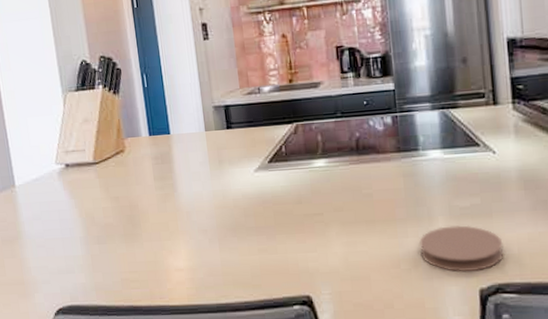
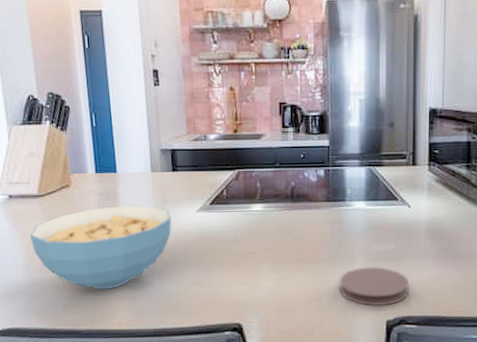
cereal bowl: none [87,167,229,262] -> present [30,206,172,290]

